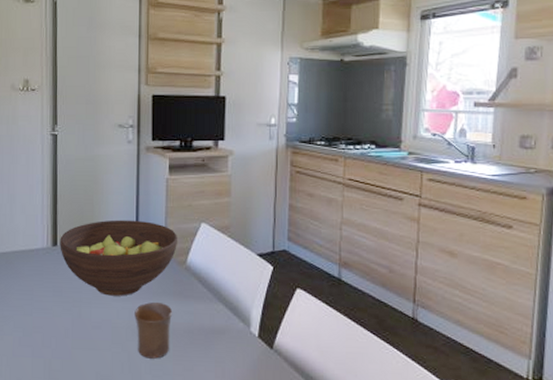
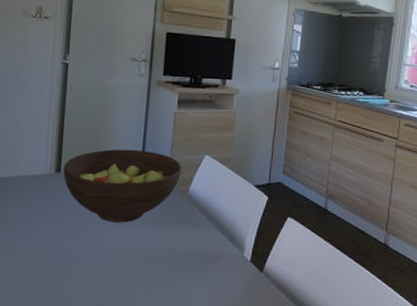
mug: present [134,302,173,359] -> none [134,229,172,283]

